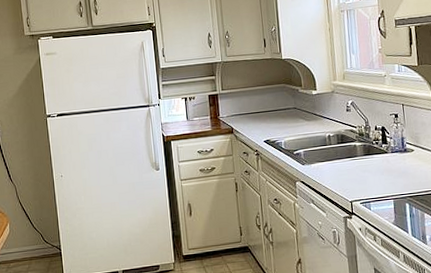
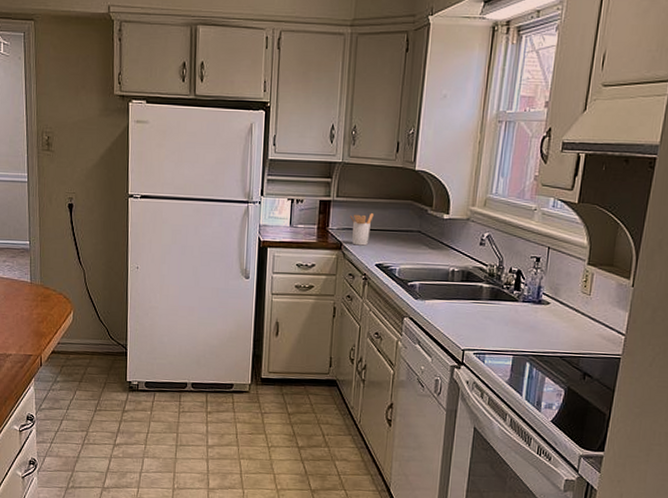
utensil holder: none [236,98,255,128] -> present [350,212,374,246]

